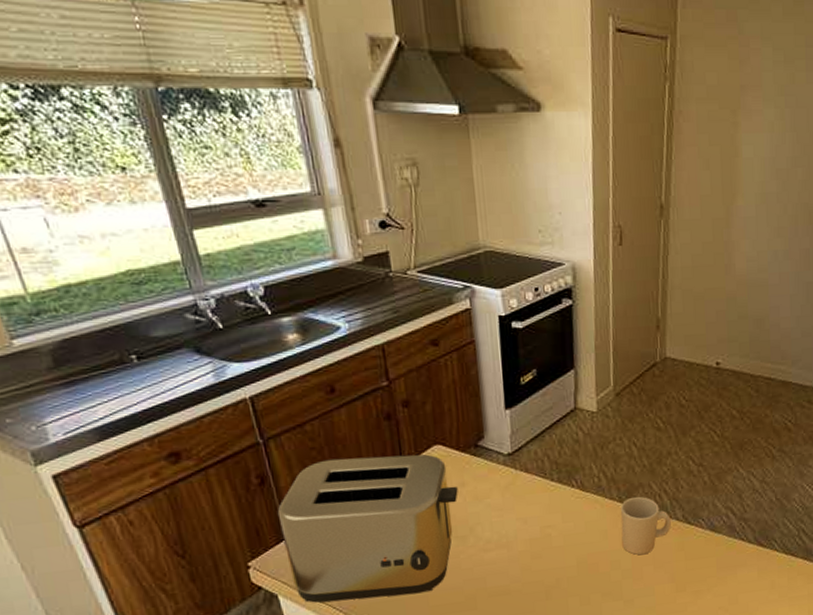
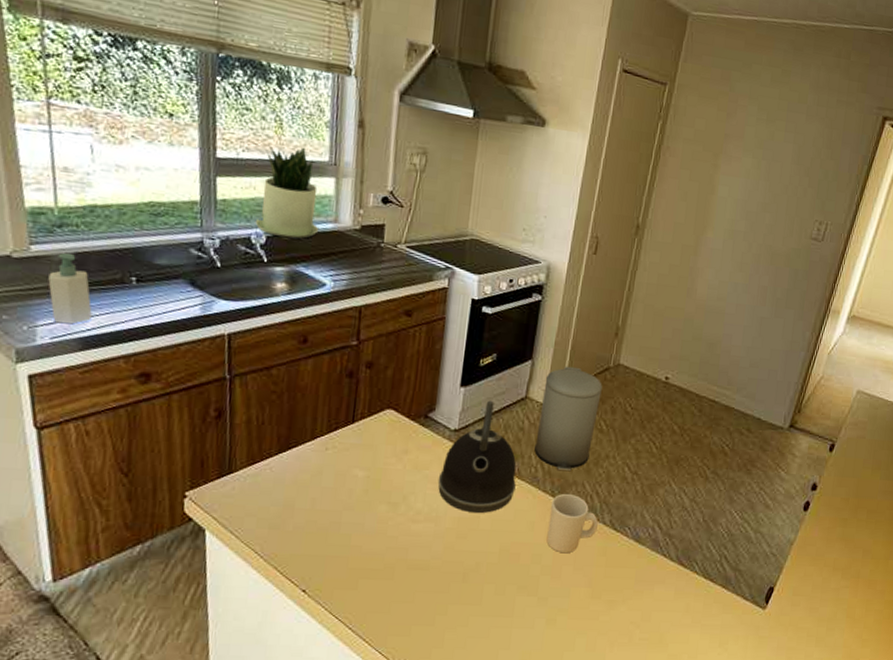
soap bottle: none [41,341,101,418] -> present [48,252,92,325]
planter: none [239,180,319,285] -> present [255,144,319,239]
toaster: present [277,454,458,603] -> none [223,405,400,553]
kettle: none [501,417,582,532] -> present [438,400,517,513]
pedal bin: none [592,368,653,476] -> present [534,366,602,472]

